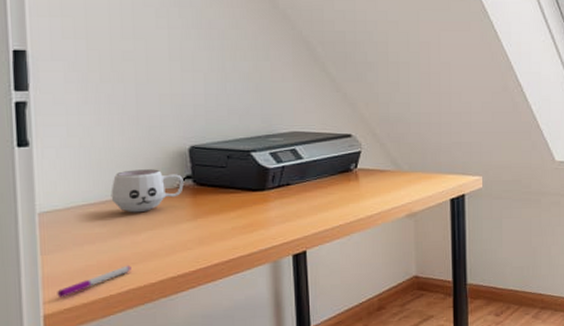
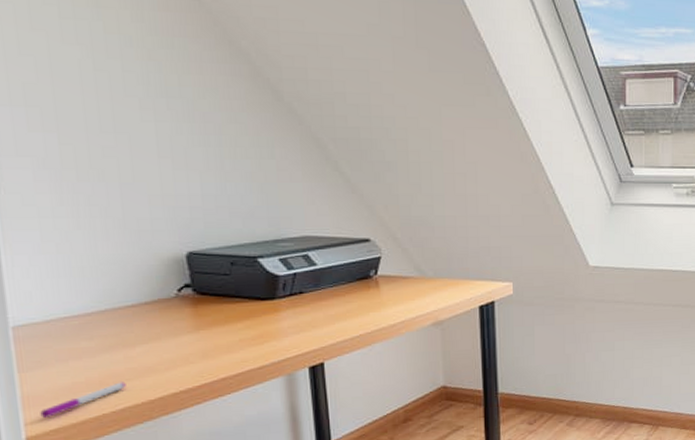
mug: present [111,169,184,213] -> none [97,277,182,325]

